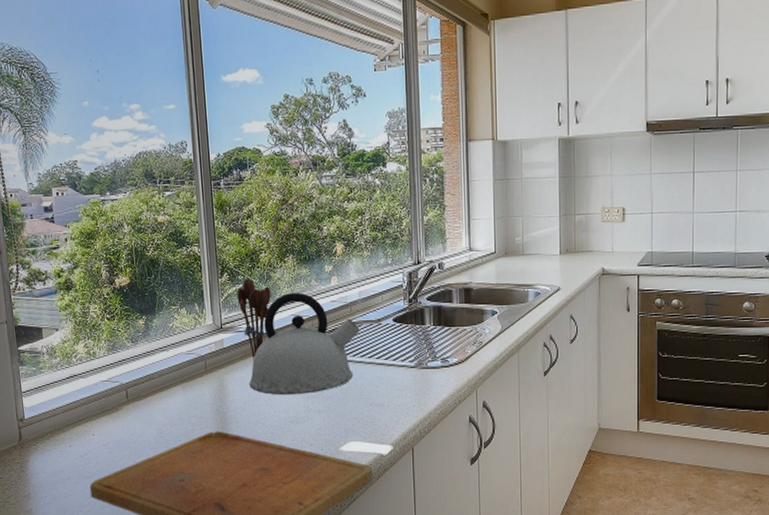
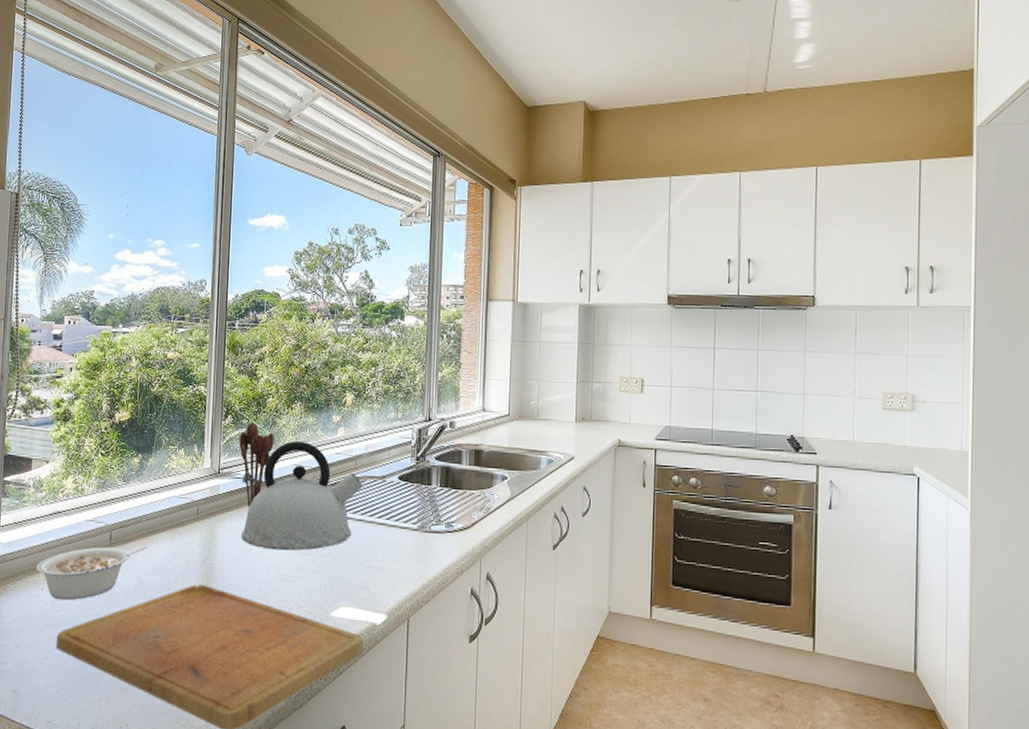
legume: none [61,400,163,454] -> present [35,546,148,601]

